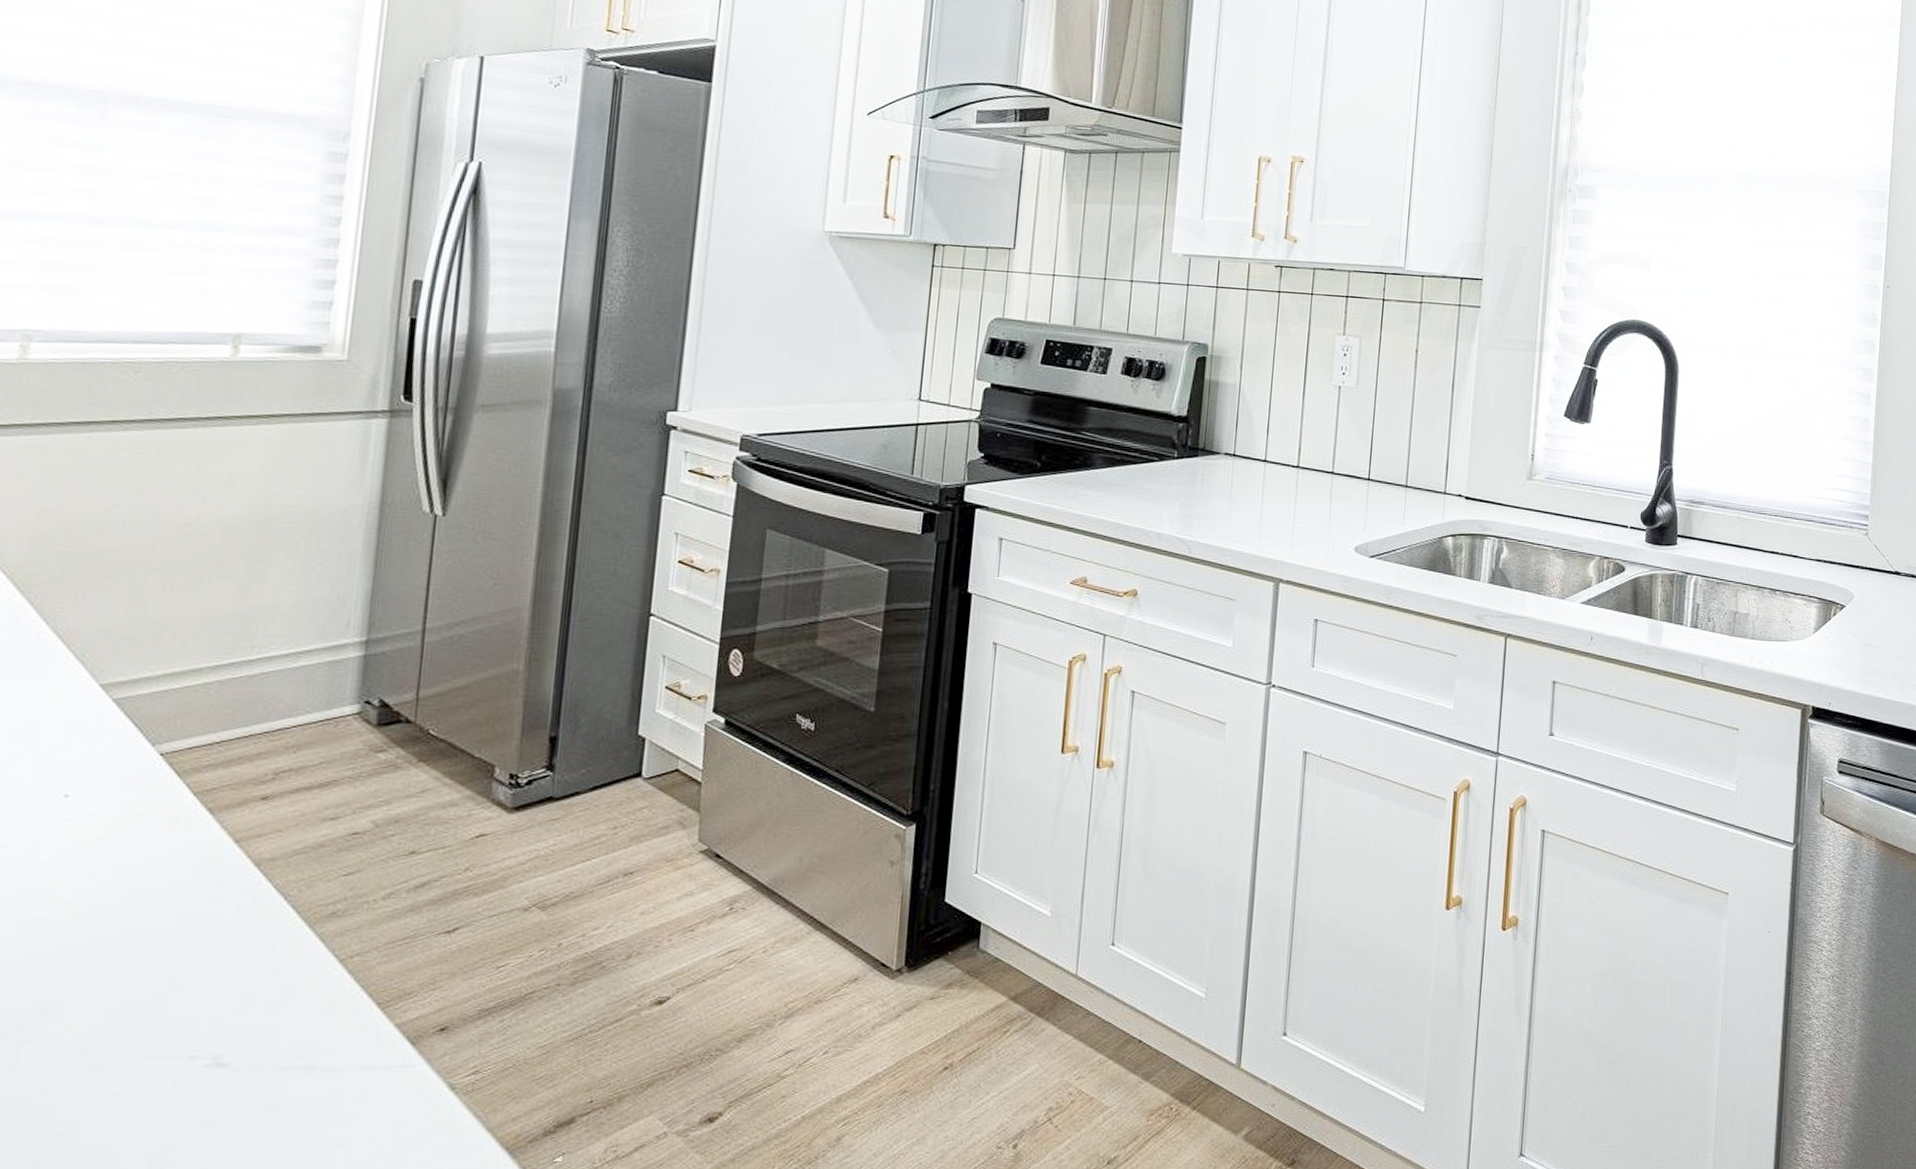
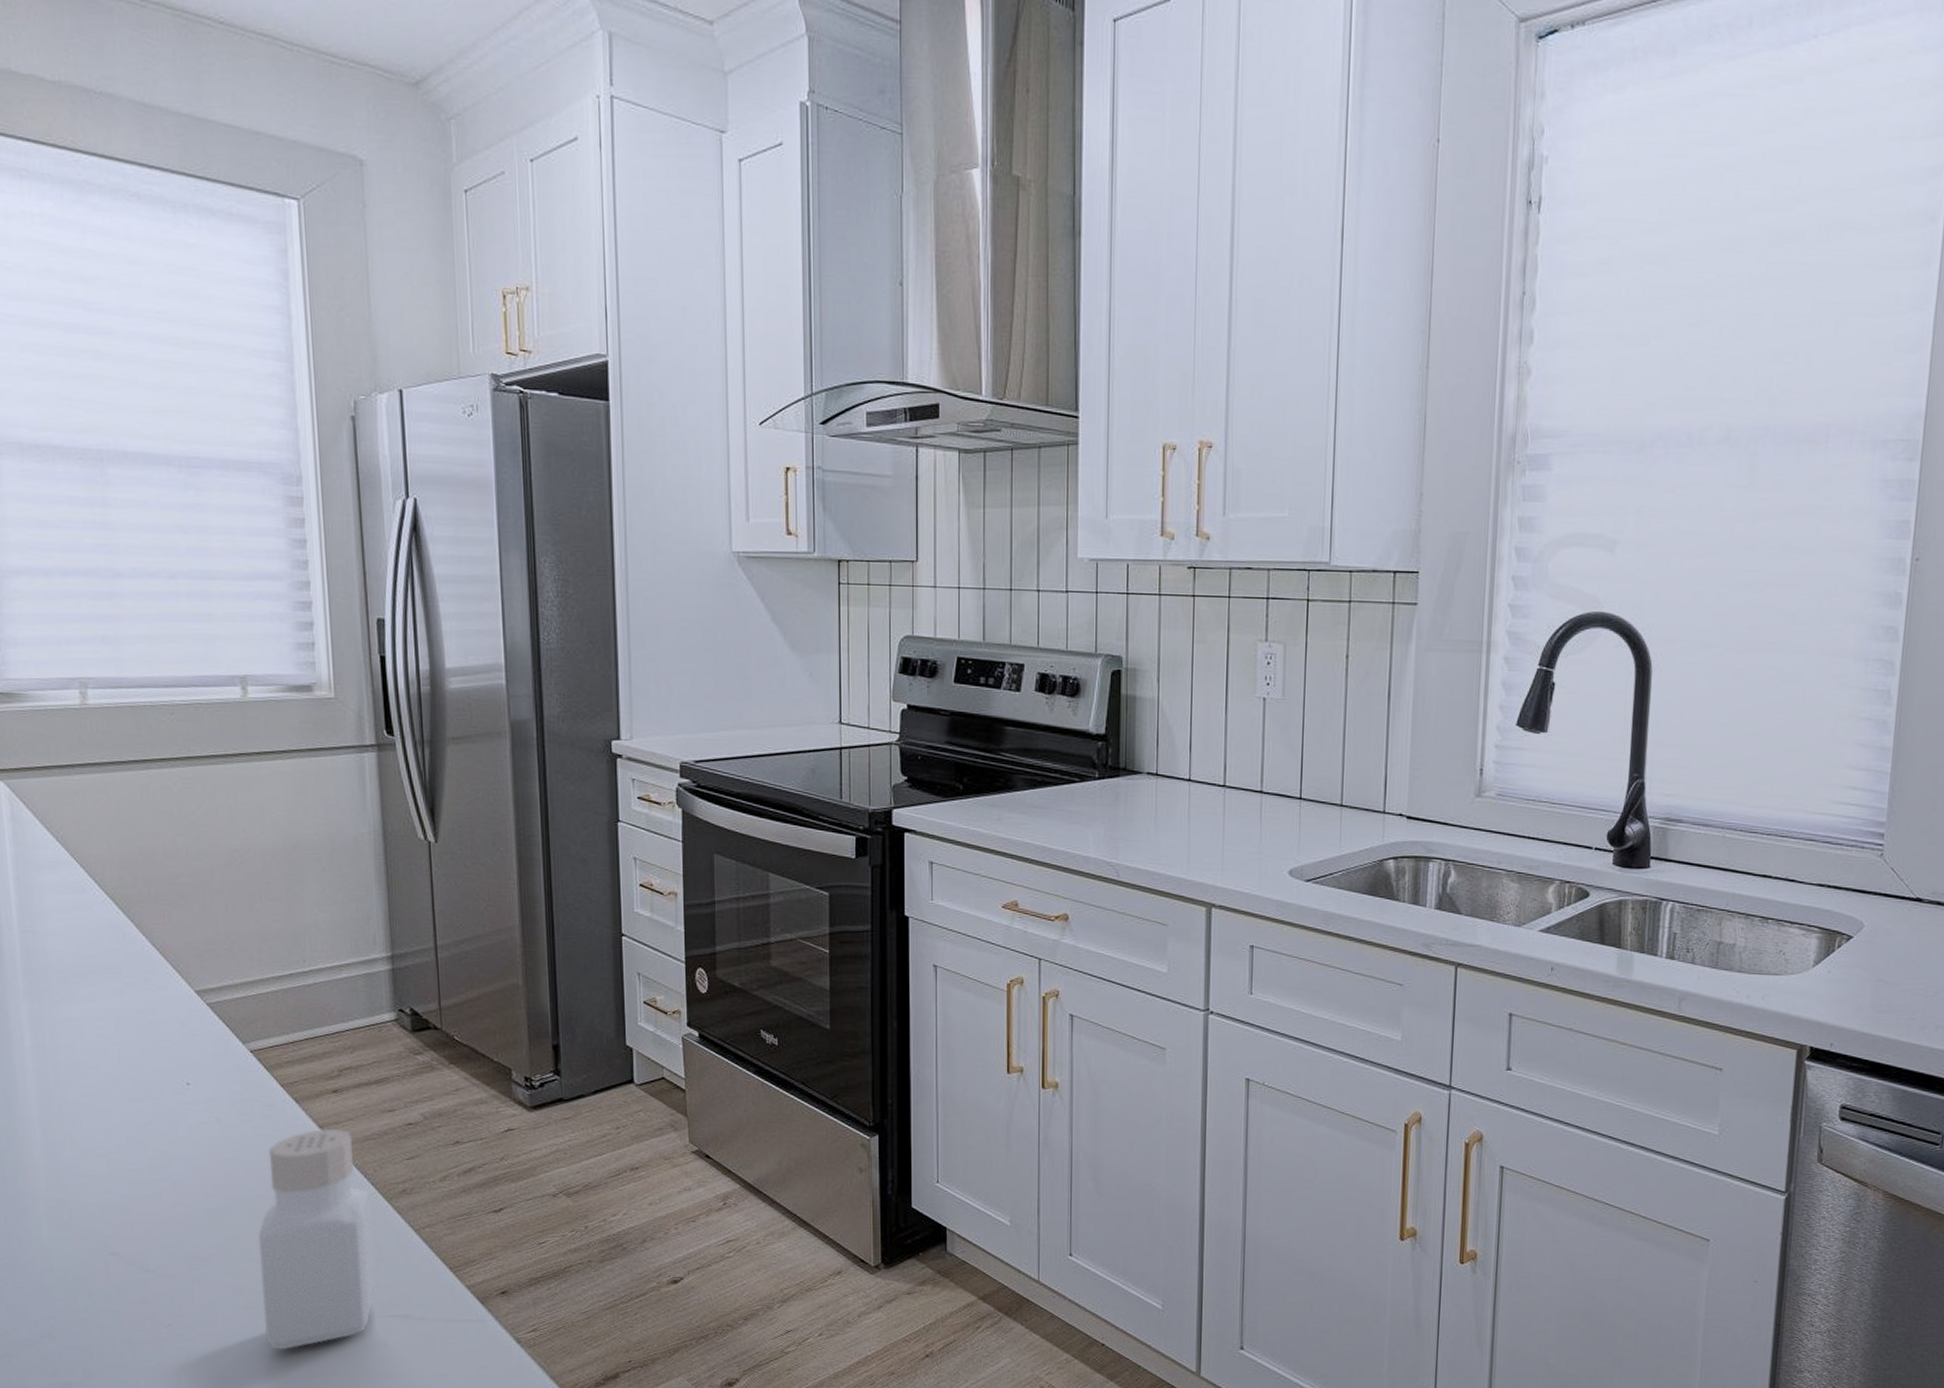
pepper shaker: none [109,843,288,1123] -> present [258,1128,376,1350]

